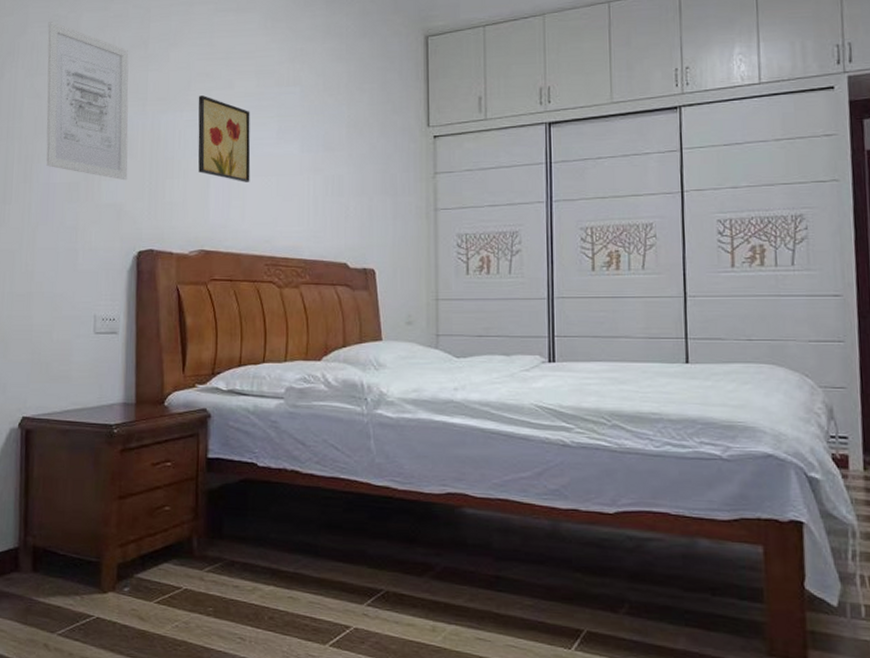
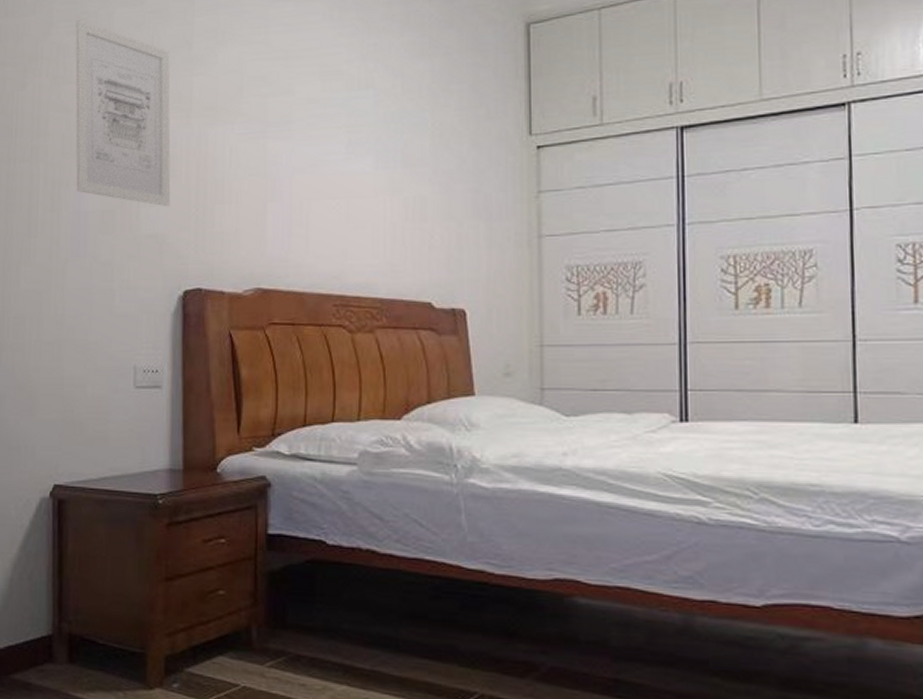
wall art: present [198,95,251,182] -> none [252,103,315,207]

